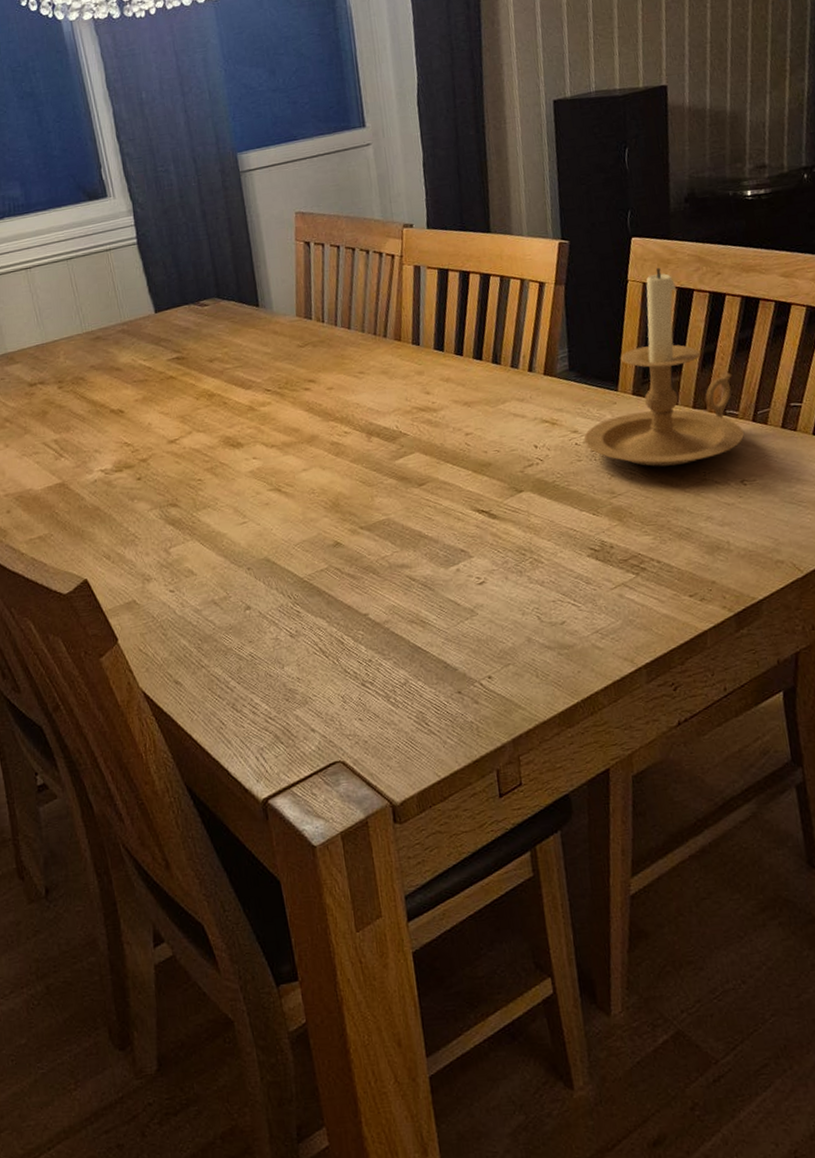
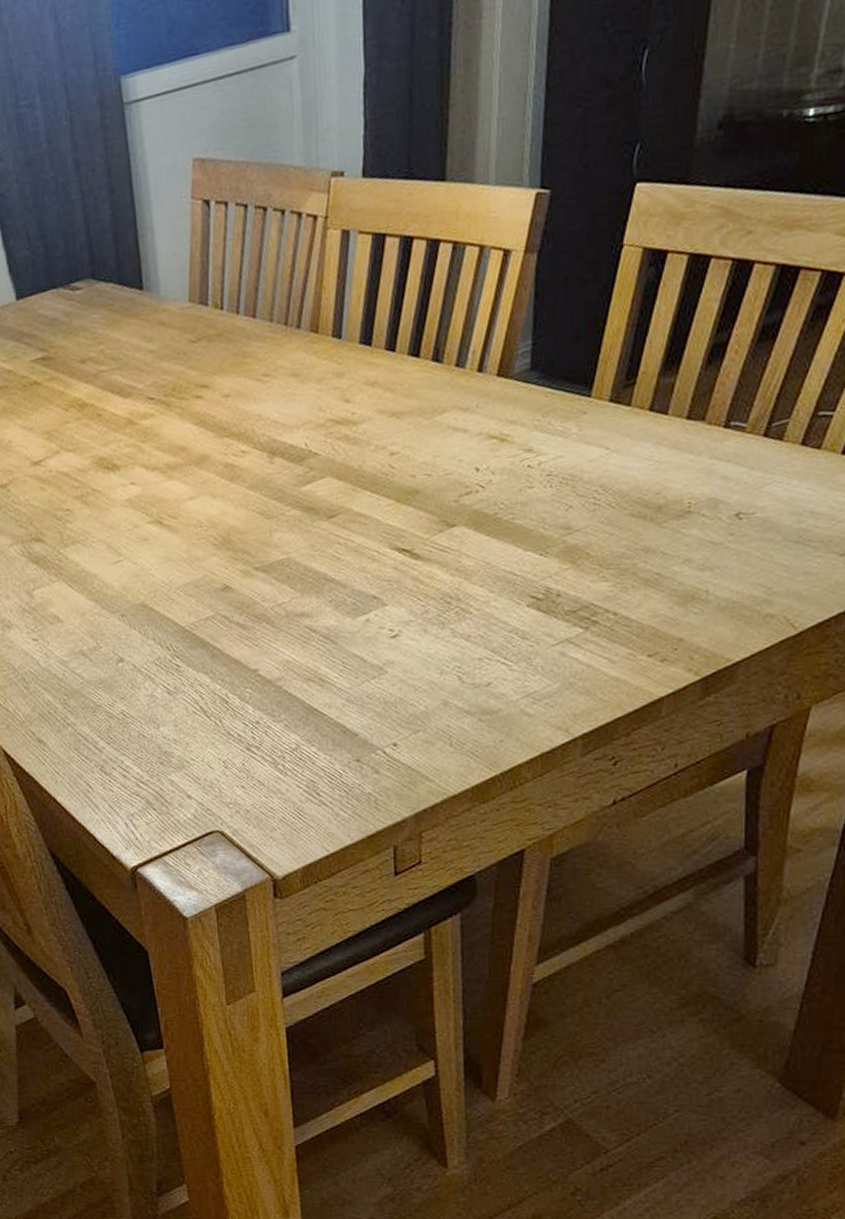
candle holder: present [583,267,744,467] -> none [539,224,749,496]

